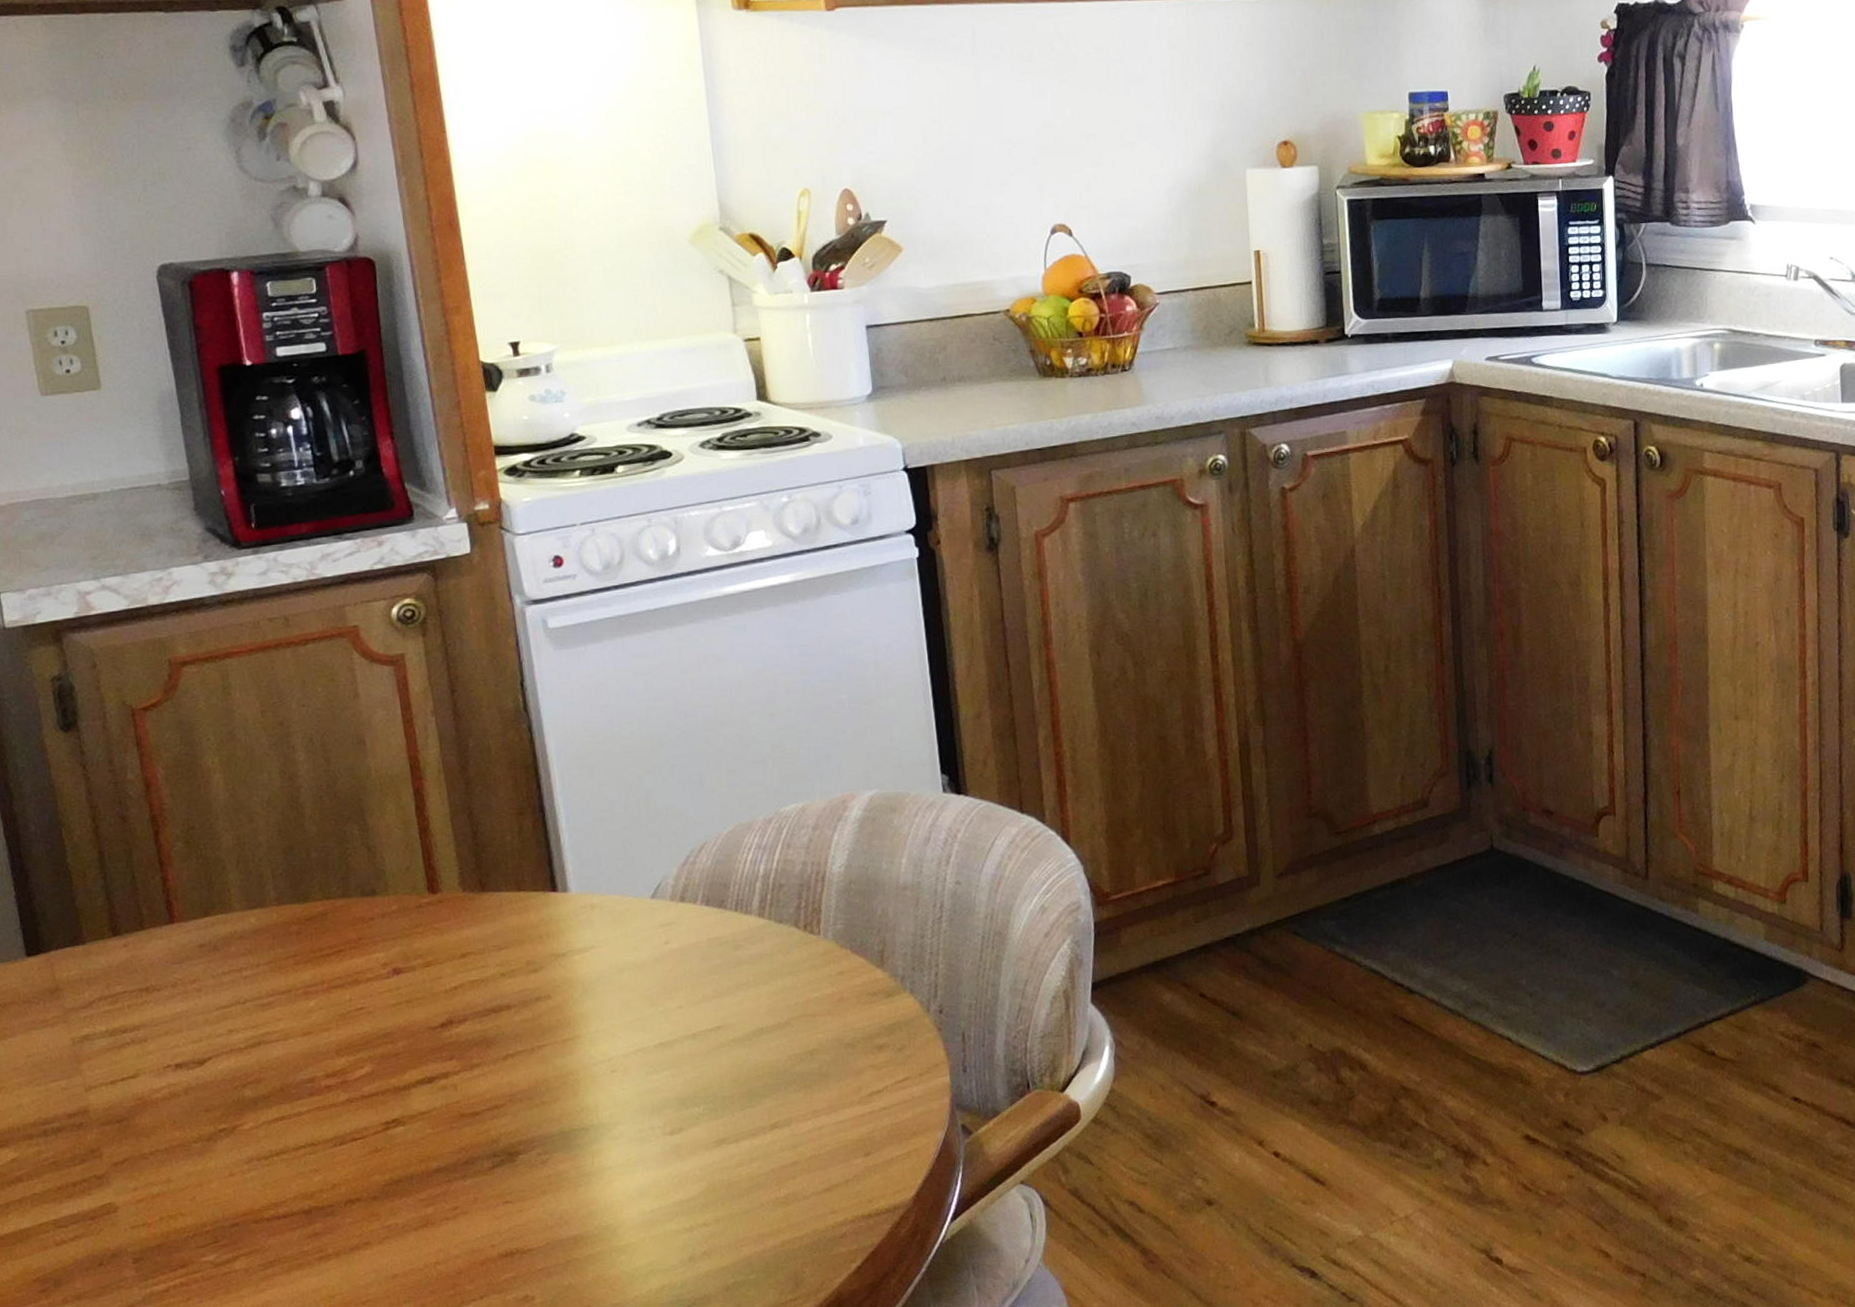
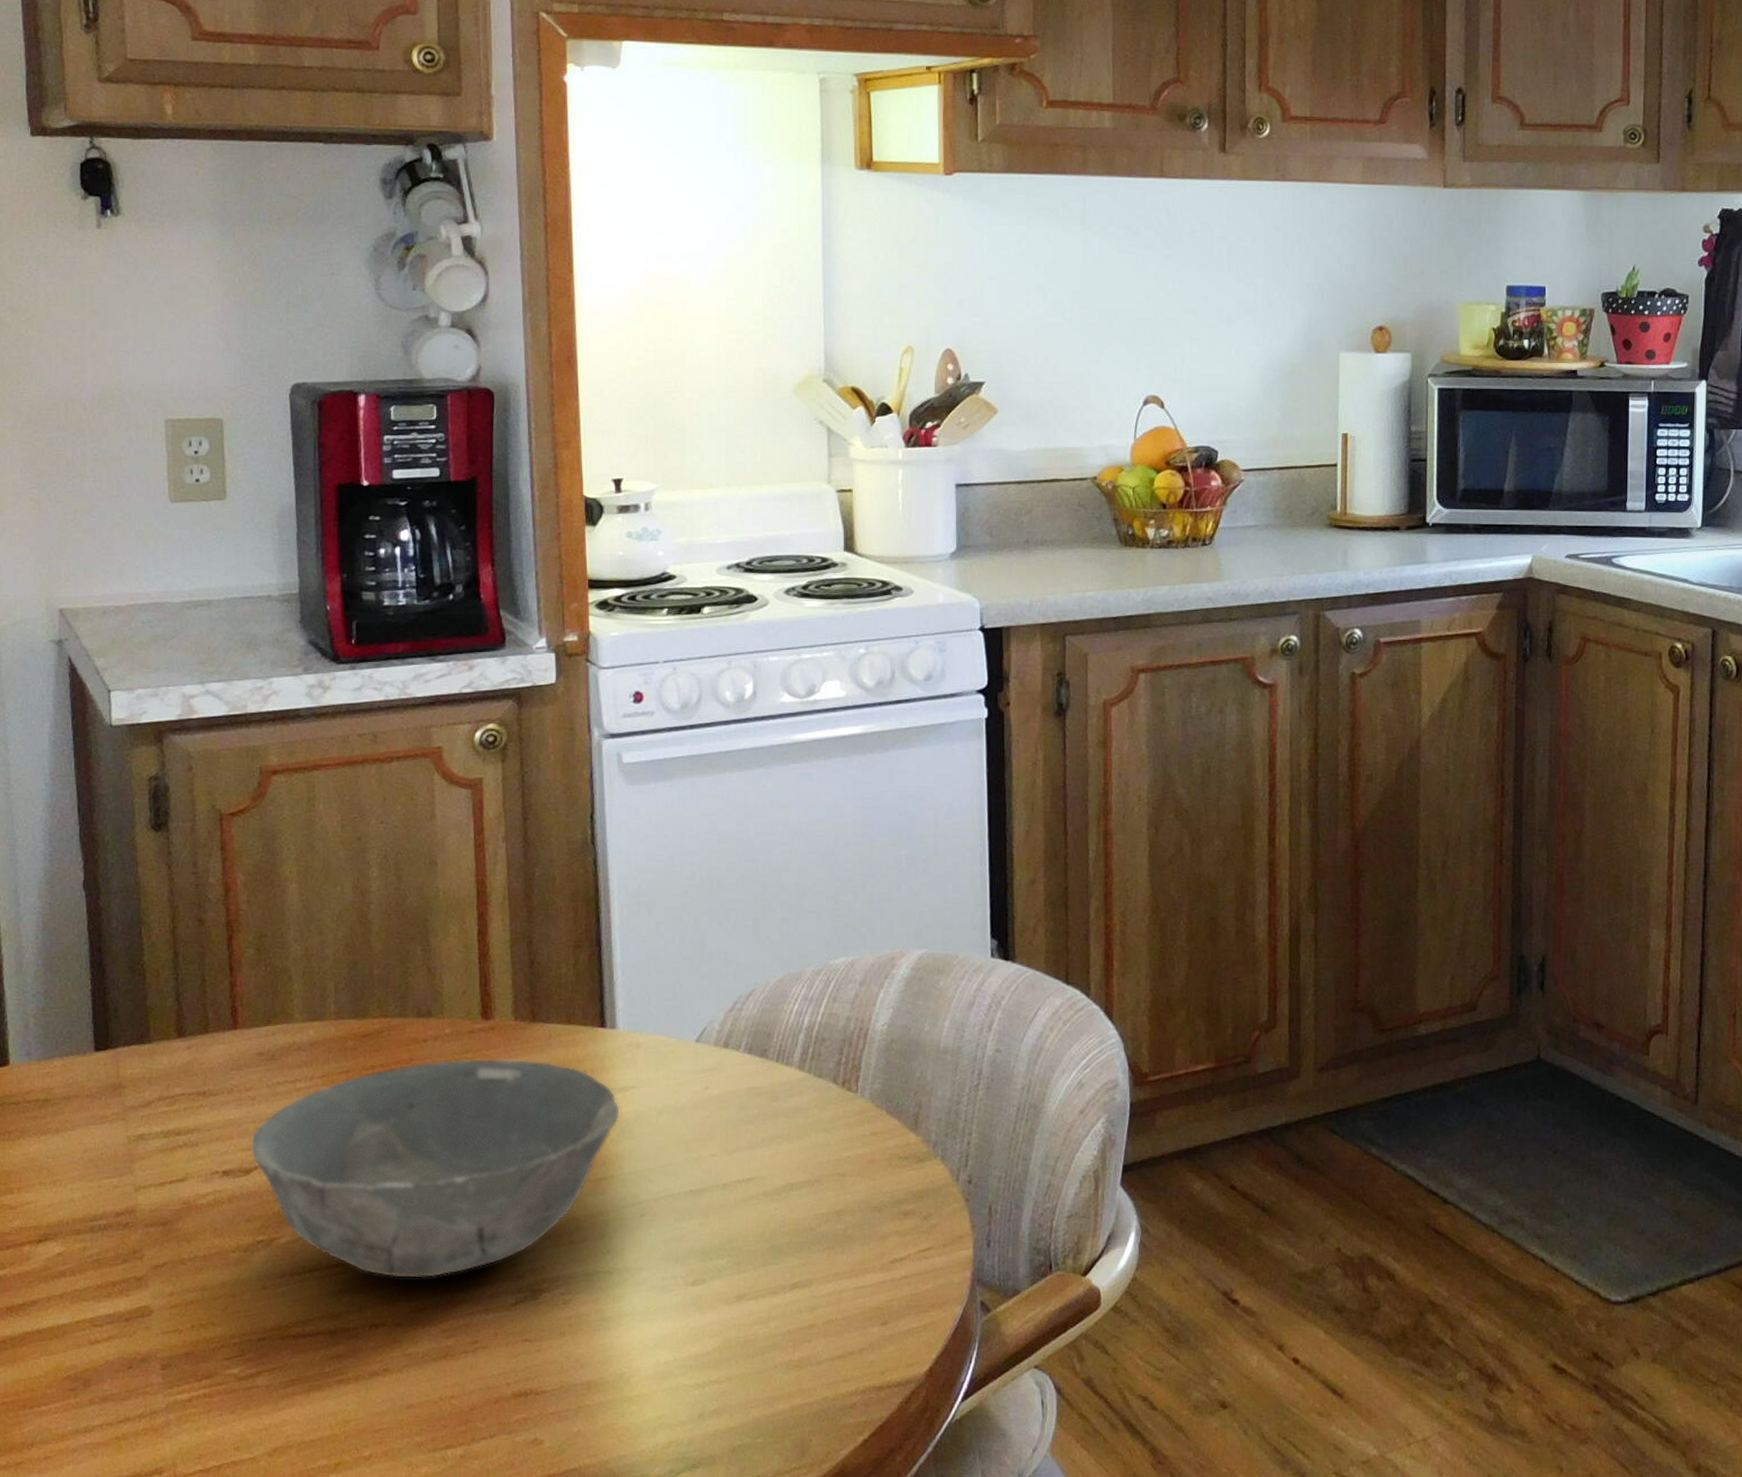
bowl: none [201,929,581,1154] -> present [250,1058,621,1279]

